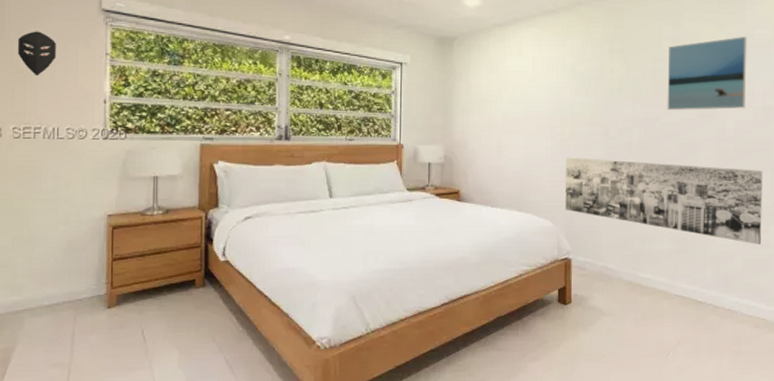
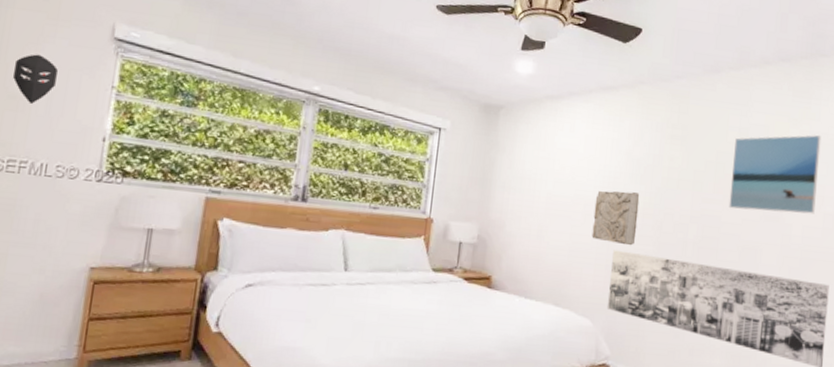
relief panel: none [546,104,586,152] -> present [591,190,640,246]

